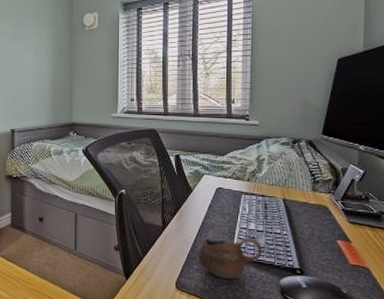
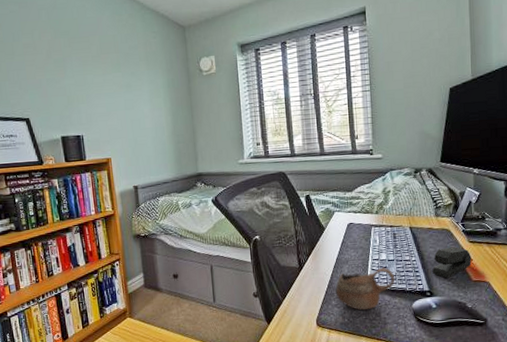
stapler: none [304,225,350,258] -> present [432,247,472,279]

